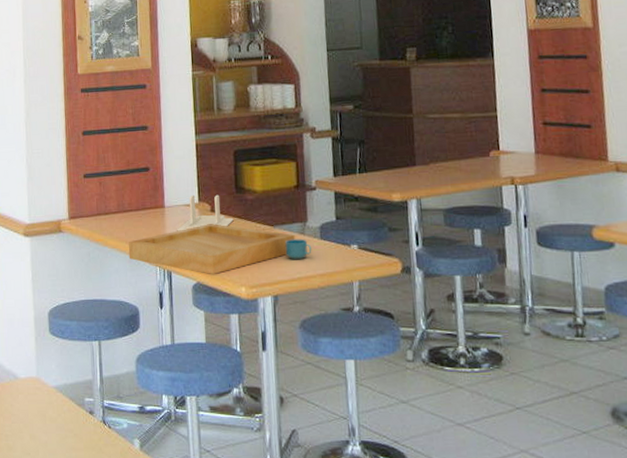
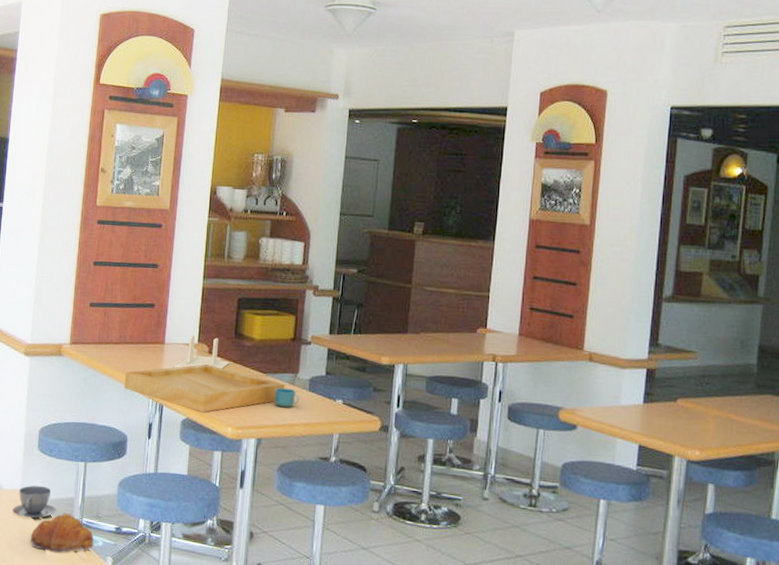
teacup: none [30,370,76,405] -> present [11,485,57,518]
croissant: none [52,397,120,441] -> present [30,513,95,554]

